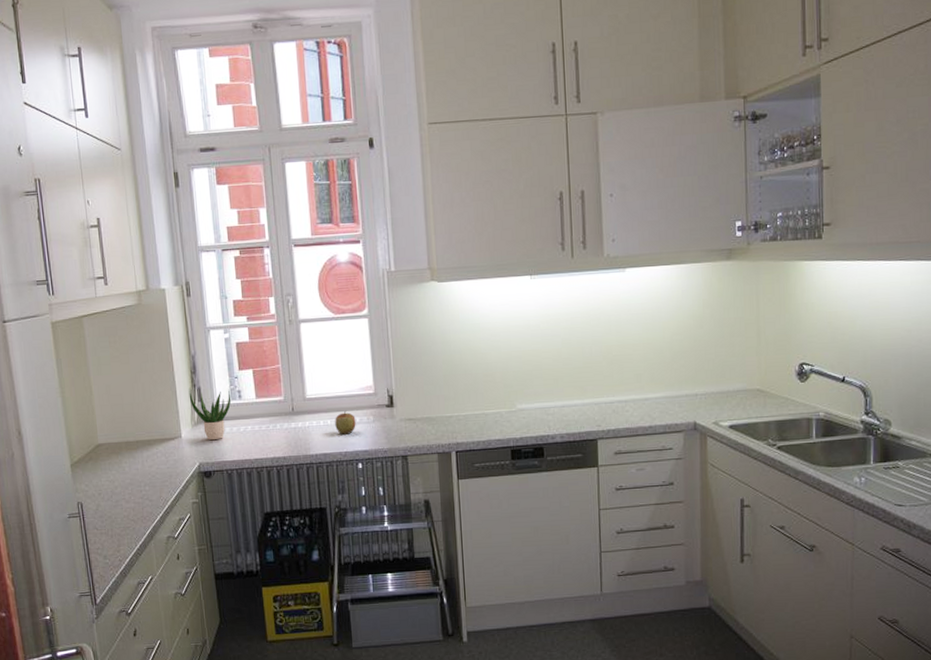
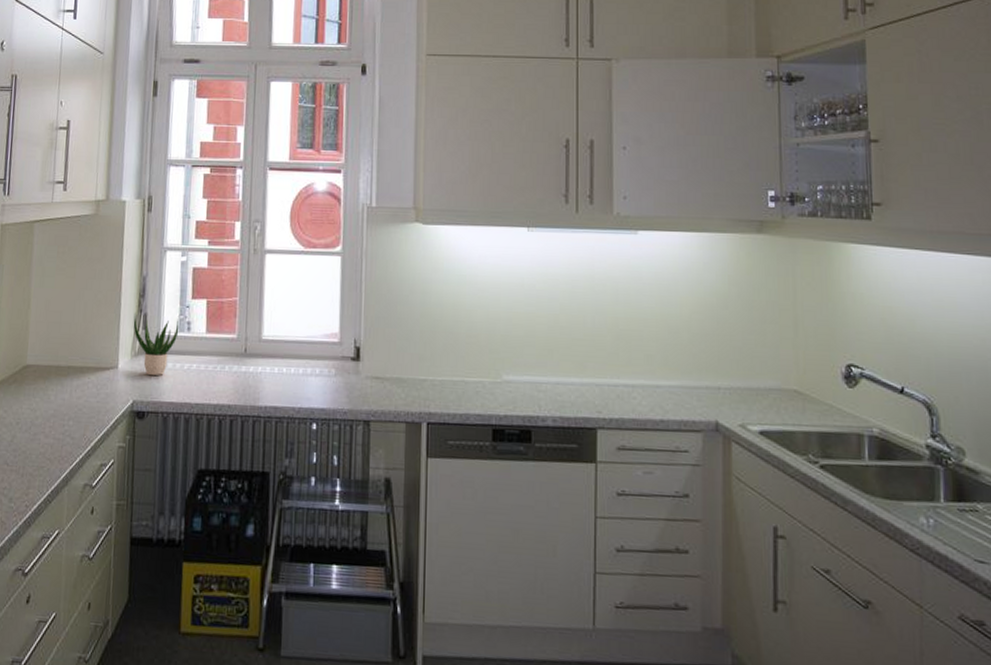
apple: present [335,411,356,435] -> none [291,360,315,387]

